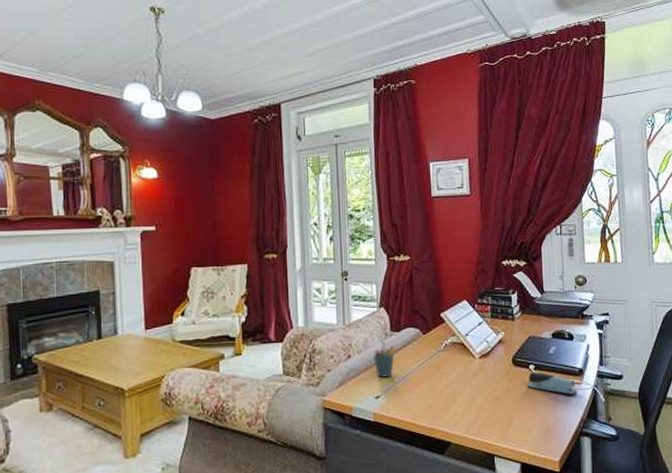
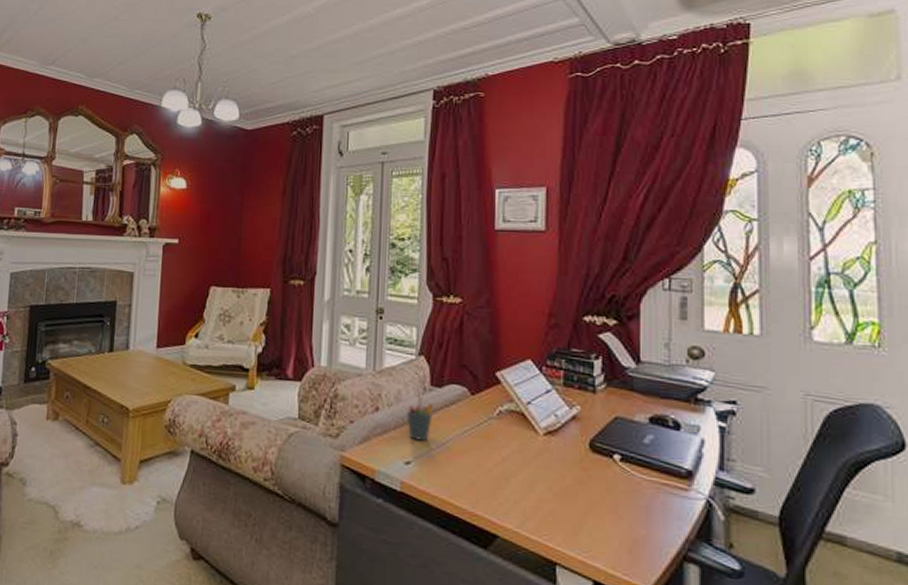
stapler: present [527,372,577,396] -> none [609,463,682,505]

